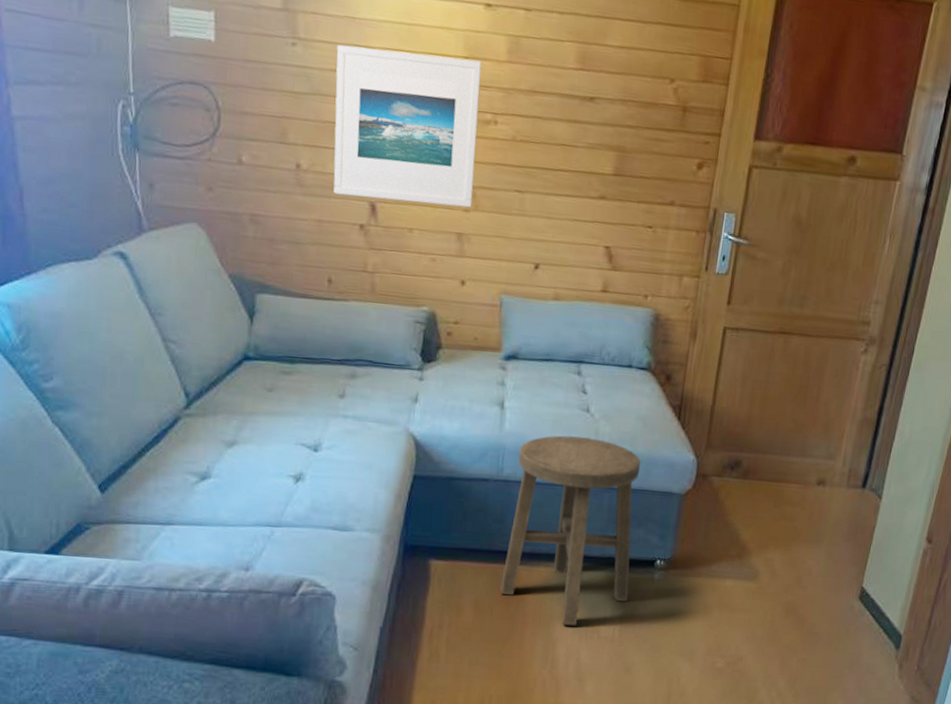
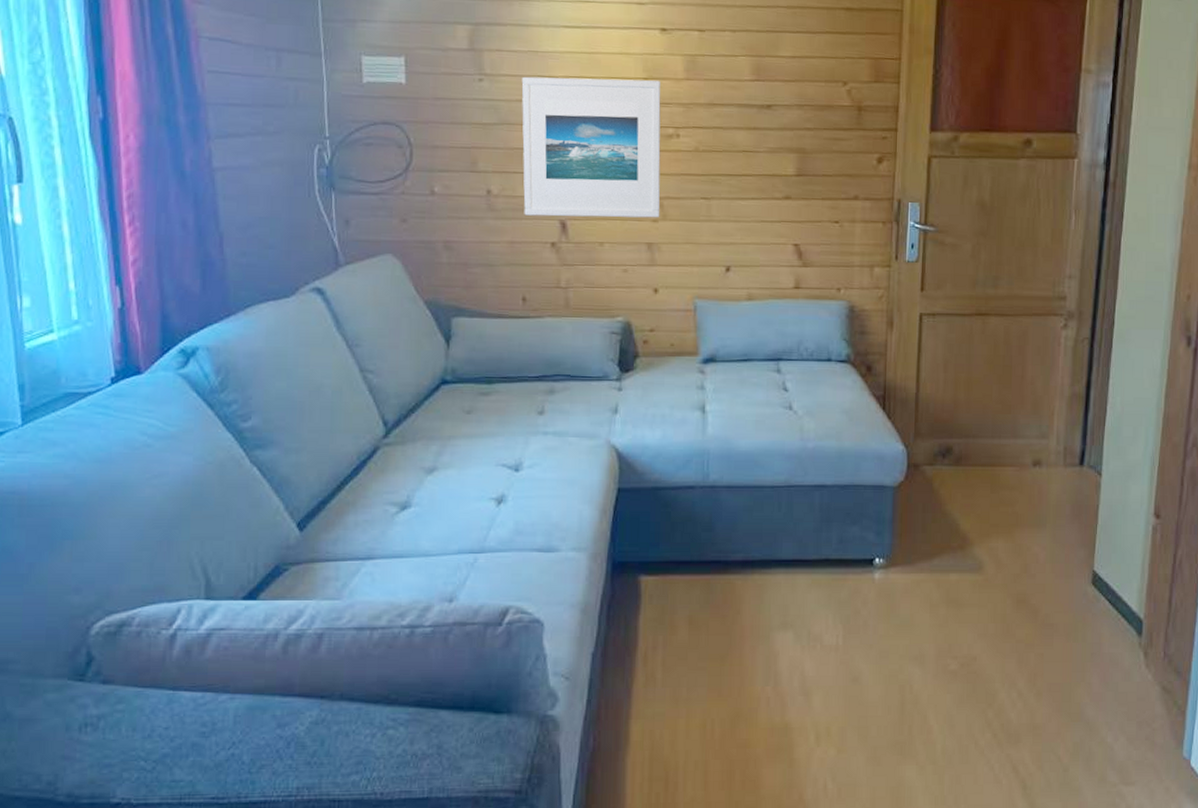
stool: present [500,435,641,626] -> none [715,435,850,636]

